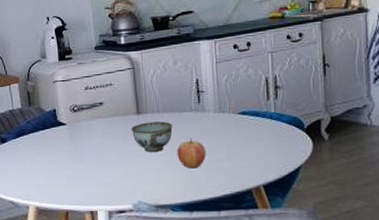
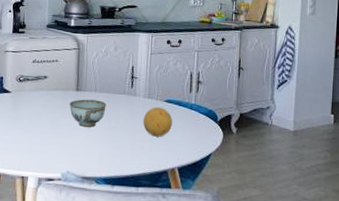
fruit: present [177,137,207,169] -> none [107,117,133,146]
fruit: none [216,121,251,154] -> present [143,107,172,137]

